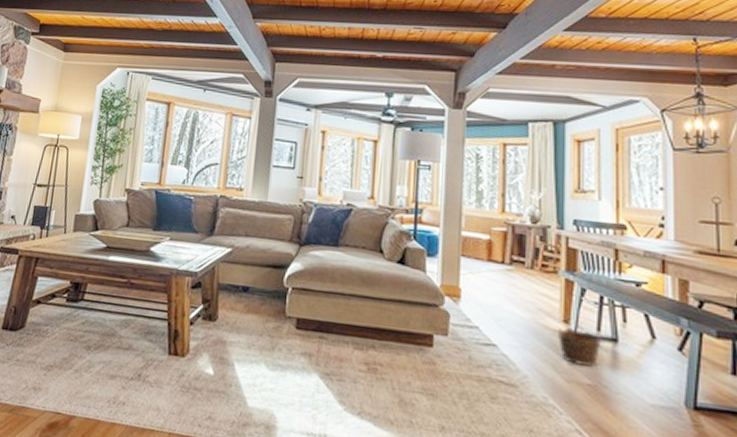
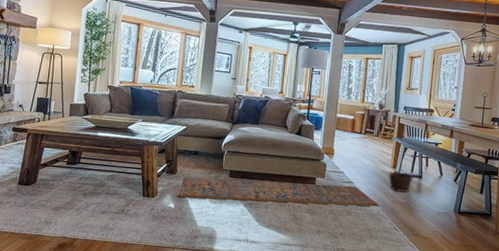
rug: none [217,326,548,391] -> present [177,177,381,207]

